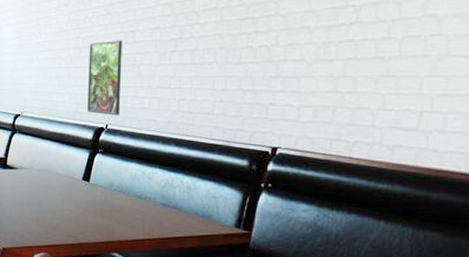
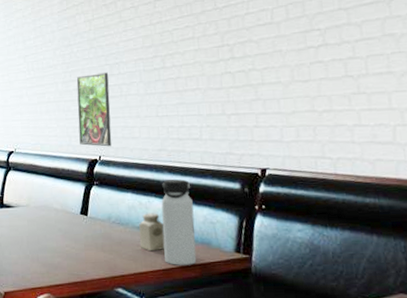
salt shaker: none [139,183,166,221] -> present [138,213,165,252]
water bottle: none [163,152,197,236] -> present [161,179,197,265]

